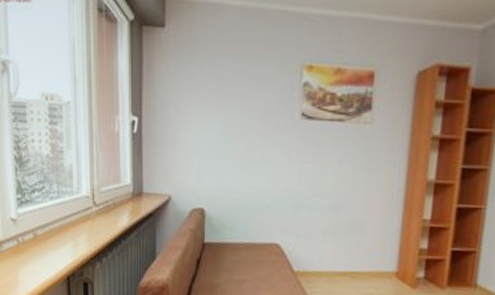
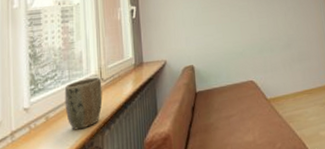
plant pot: none [53,198,94,256] -> present [64,77,103,130]

